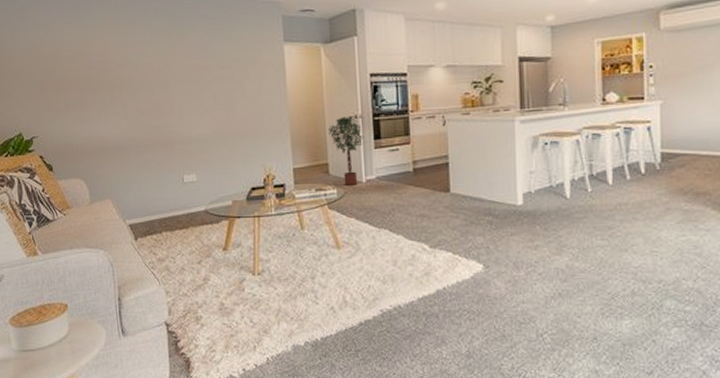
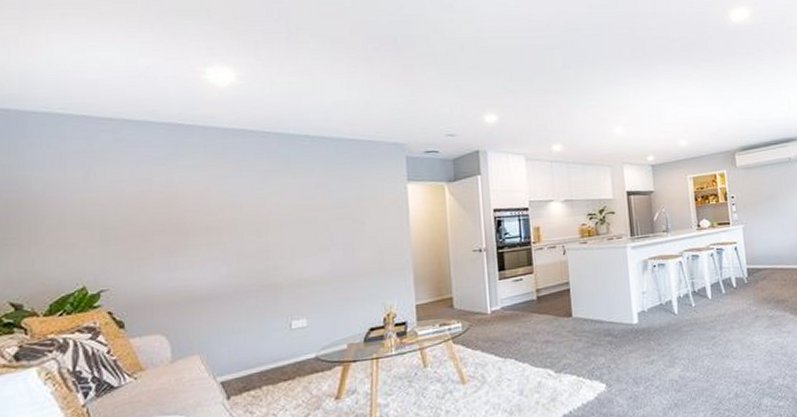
potted tree: present [328,116,365,185] -> none [453,250,490,318]

